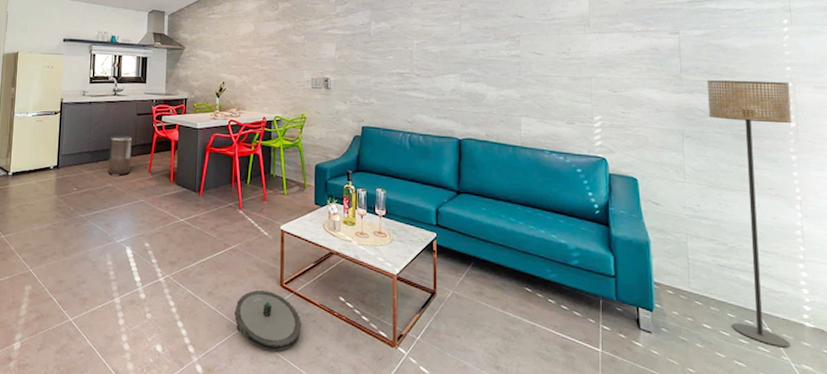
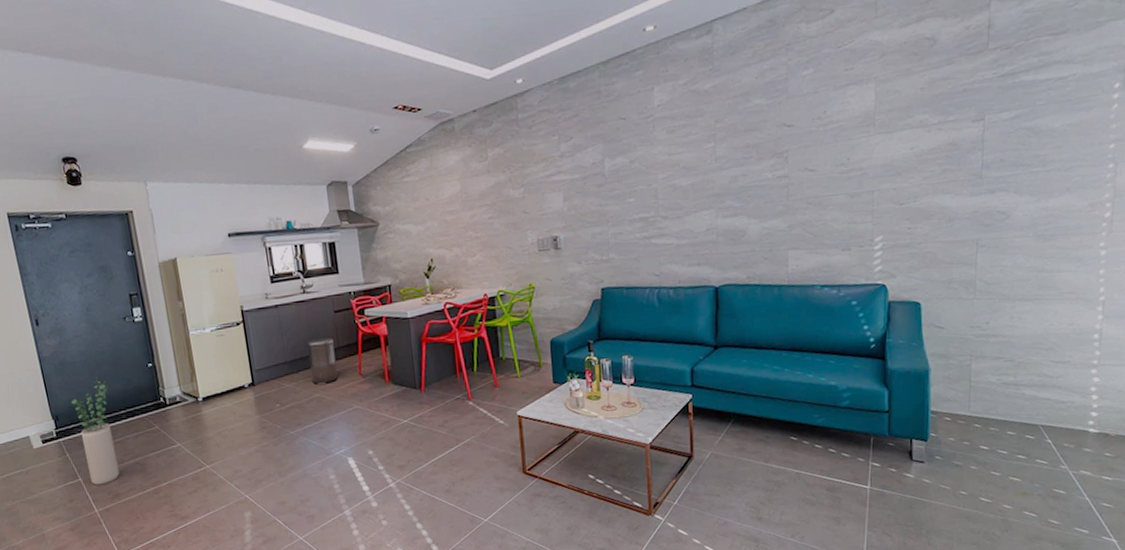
robot vacuum: present [234,289,301,351] -> none [476,479,550,538]
floor lamp: present [706,80,792,348] -> none [1009,162,1110,458]

